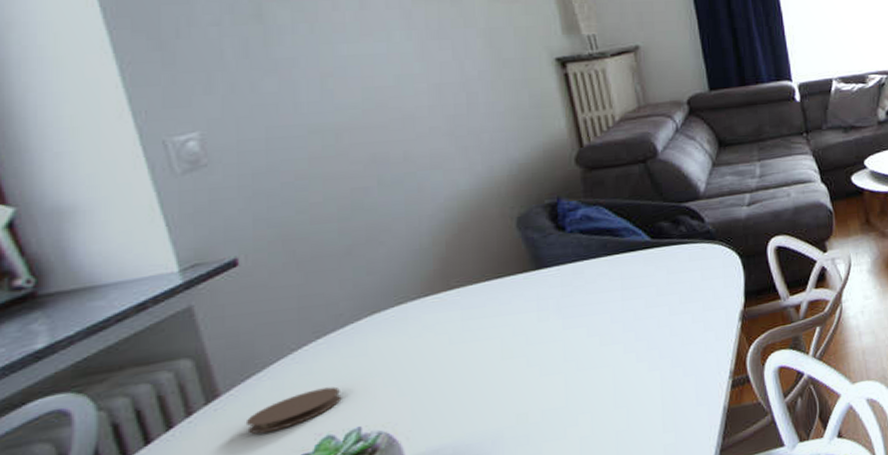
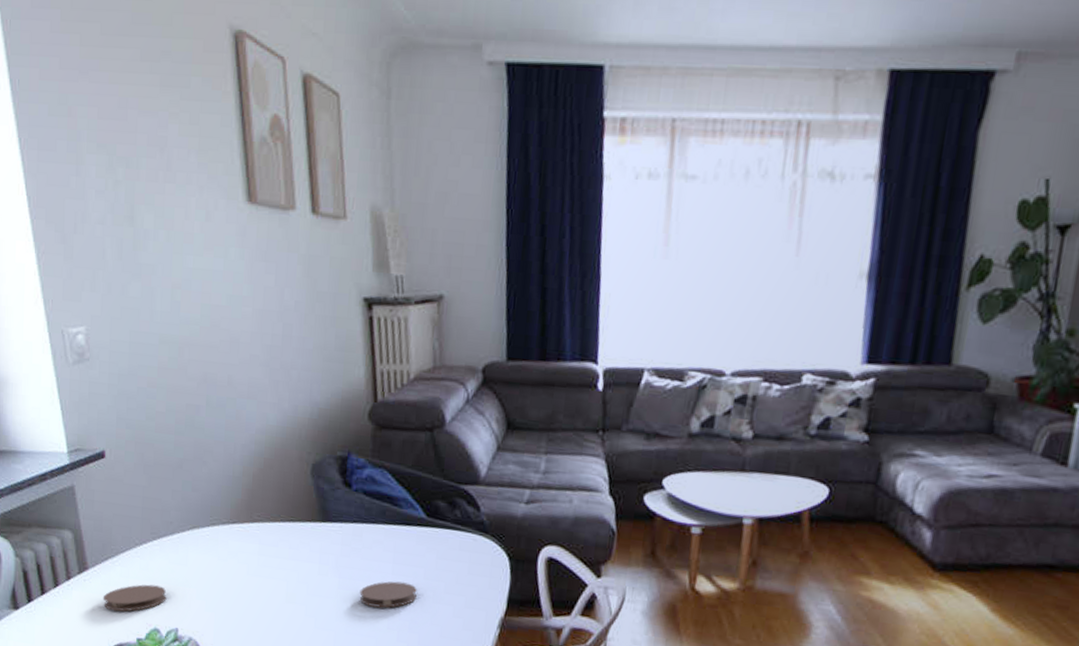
coaster: none [588,304,651,338] -> present [359,581,417,608]

